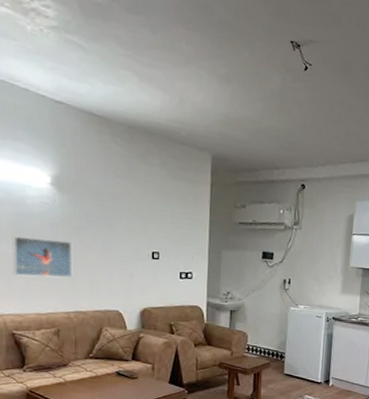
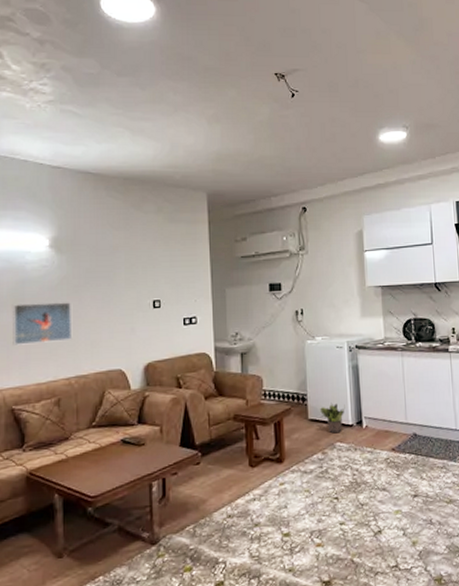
potted plant: none [295,362,317,387] -> present [320,402,345,433]

